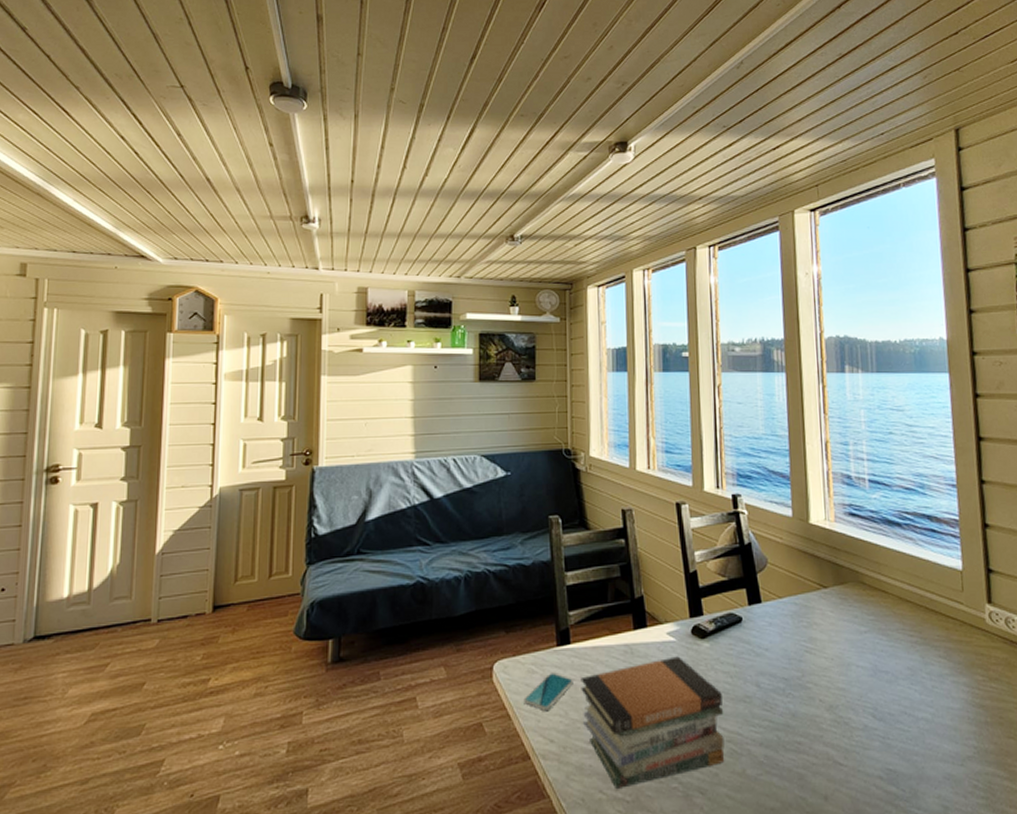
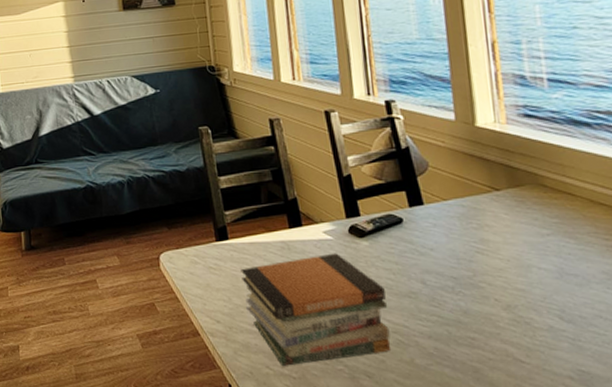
smartphone: present [524,673,573,710] -> none [189,264,234,296]

